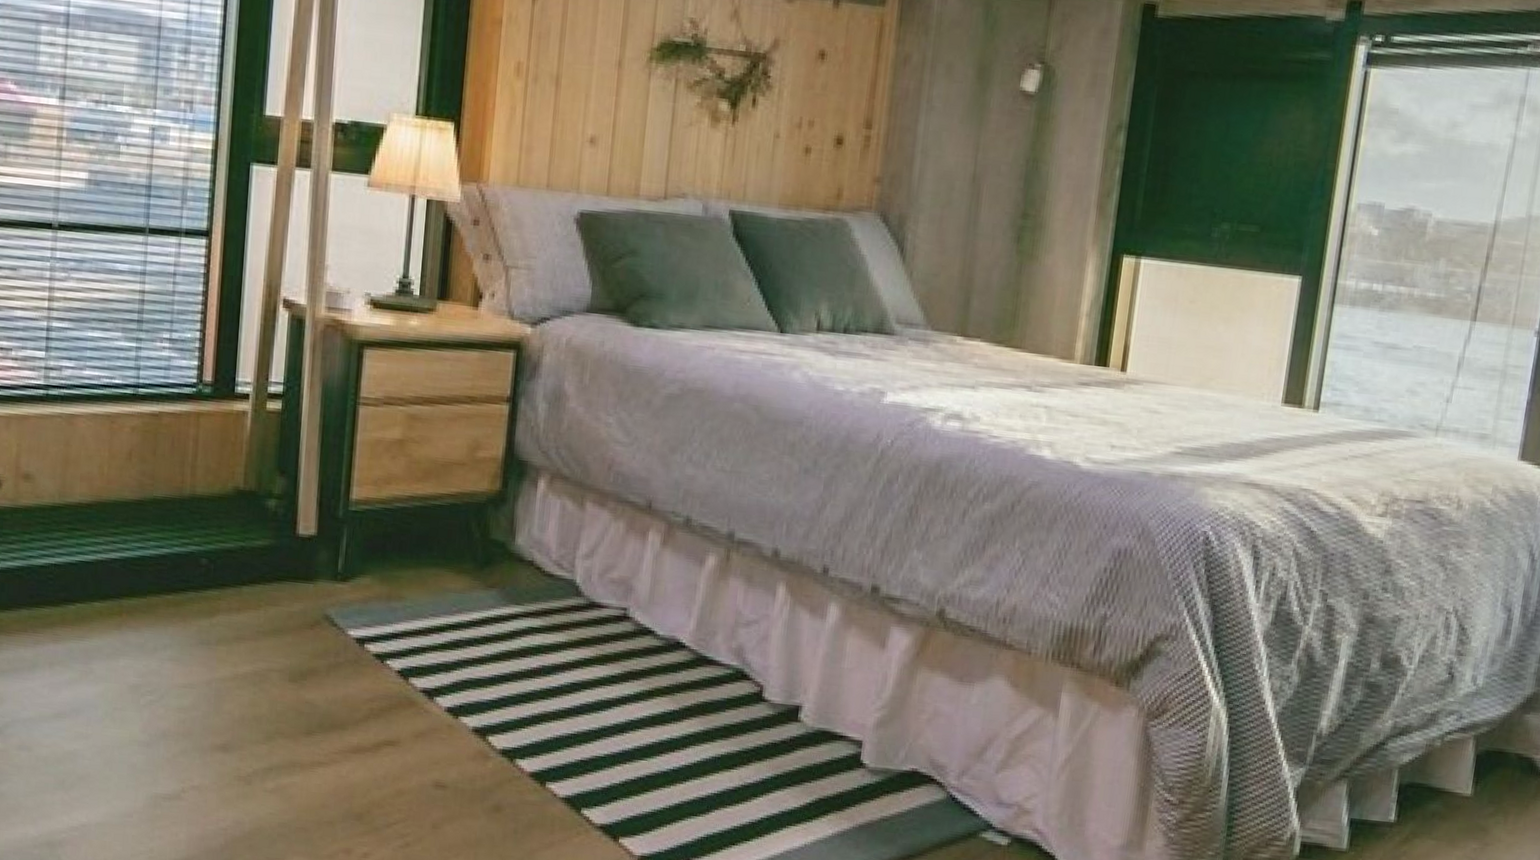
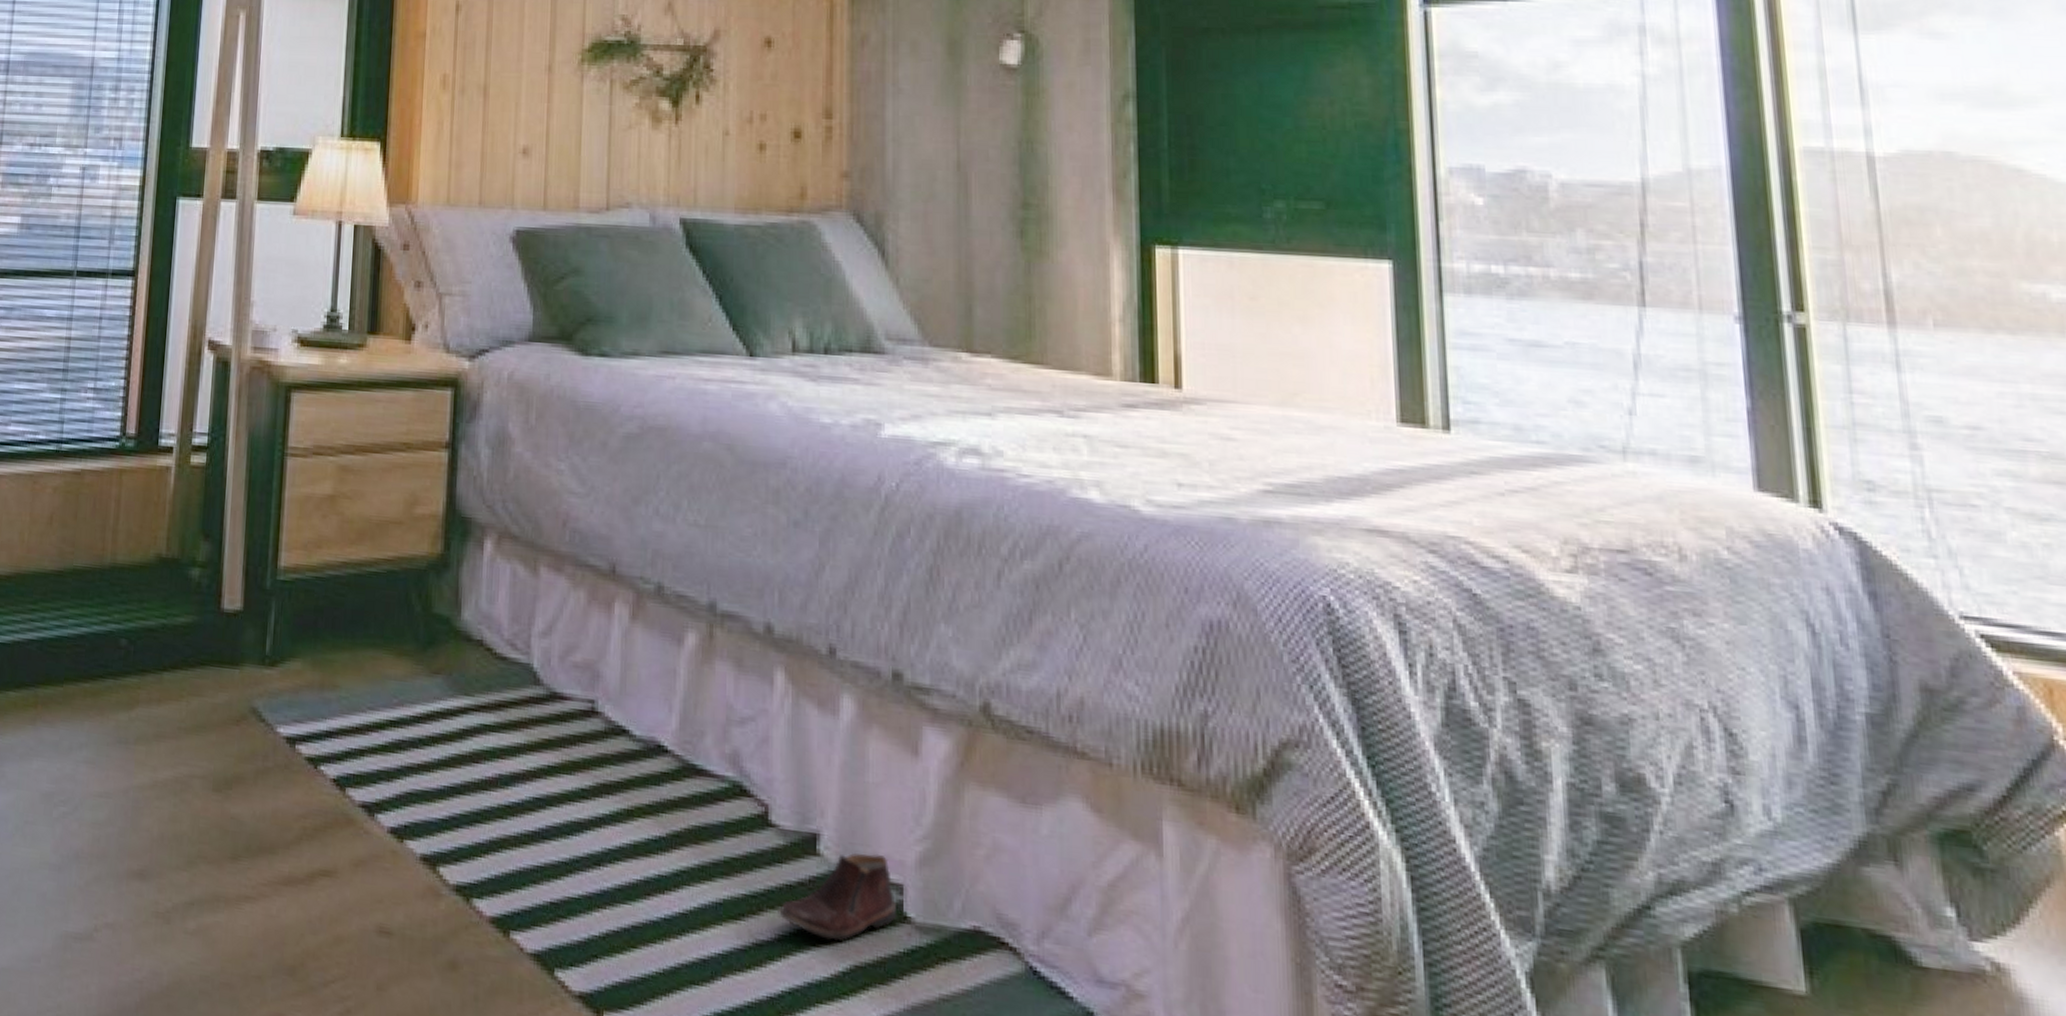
shoe: none [763,719,856,782] -> present [778,853,898,941]

